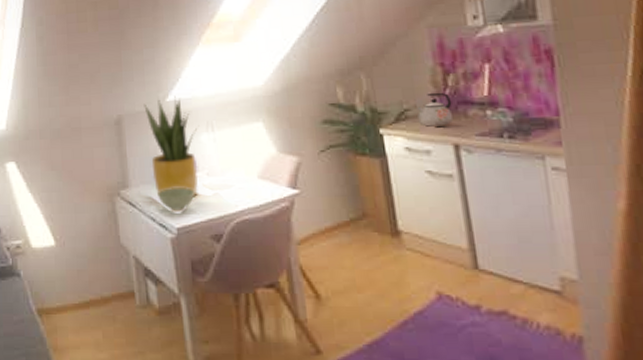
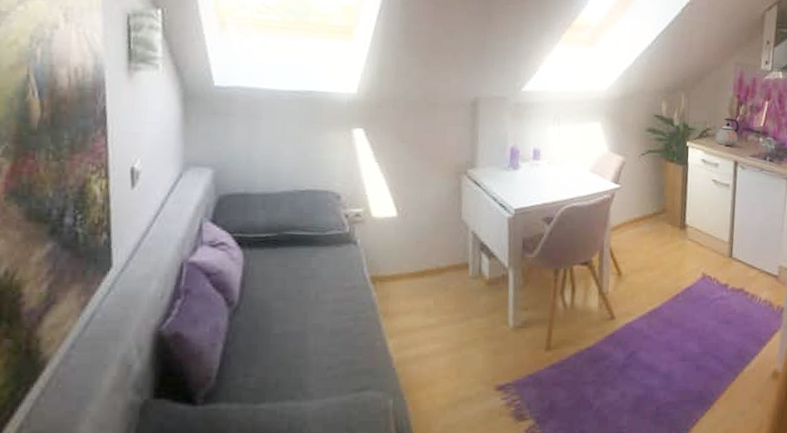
planter: present [144,95,199,197] -> none [499,86,548,182]
bowl: present [157,188,195,212] -> none [502,172,536,195]

